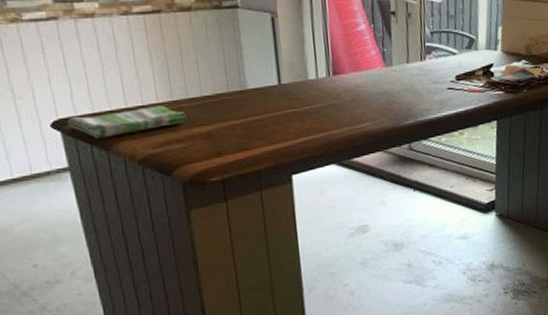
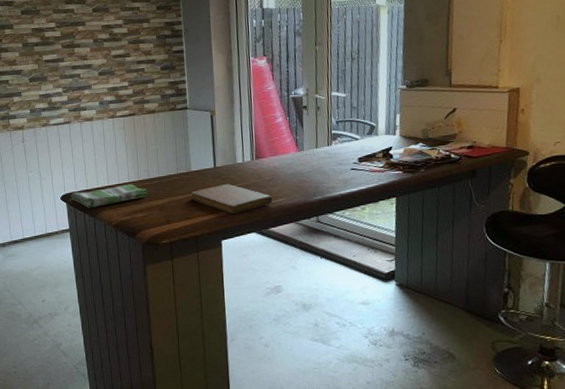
notebook: none [247,105,356,143] -> present [190,183,273,215]

